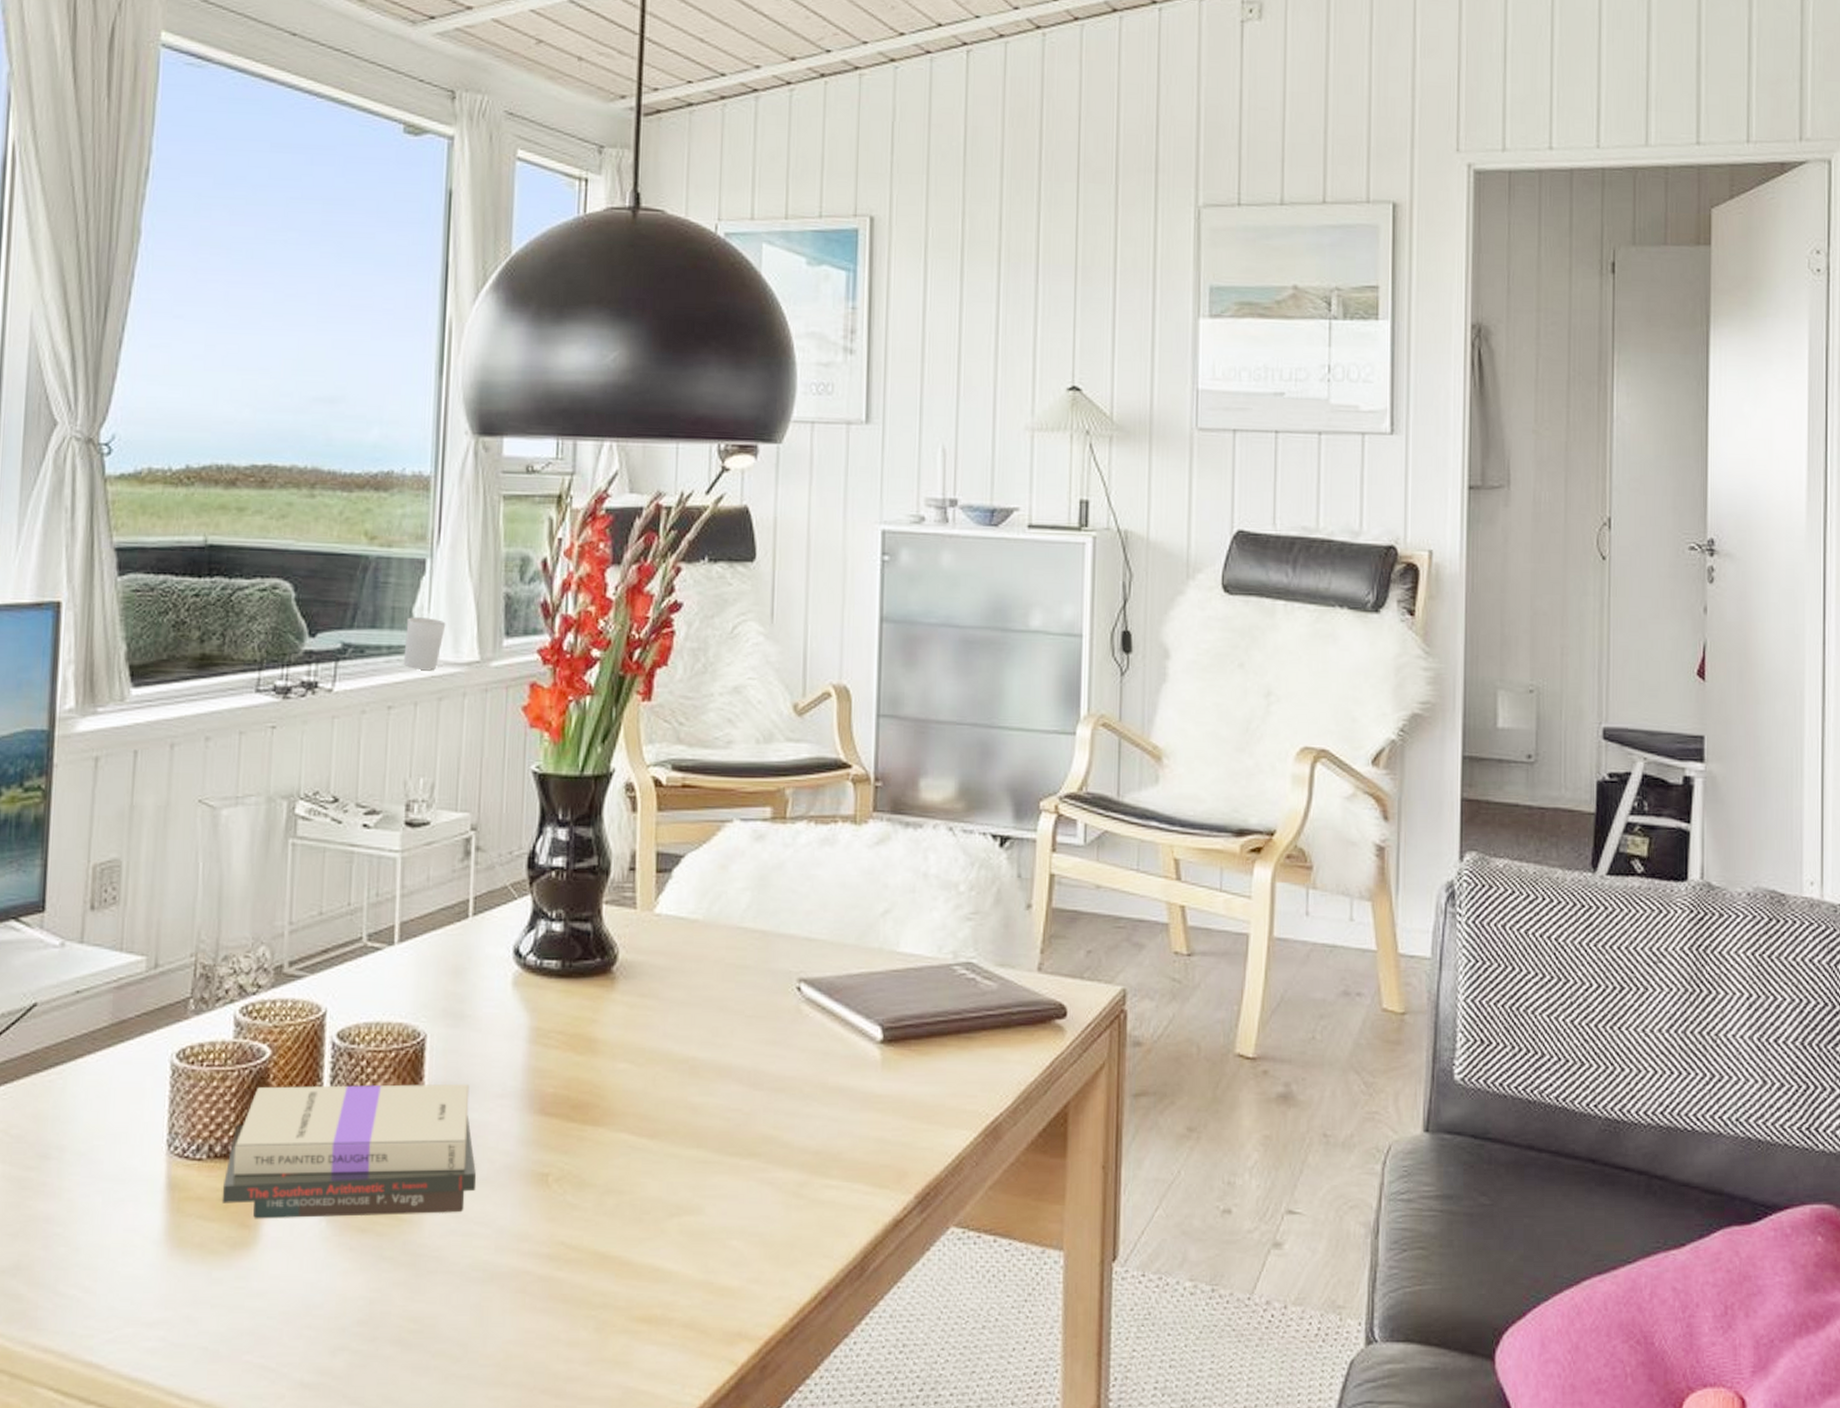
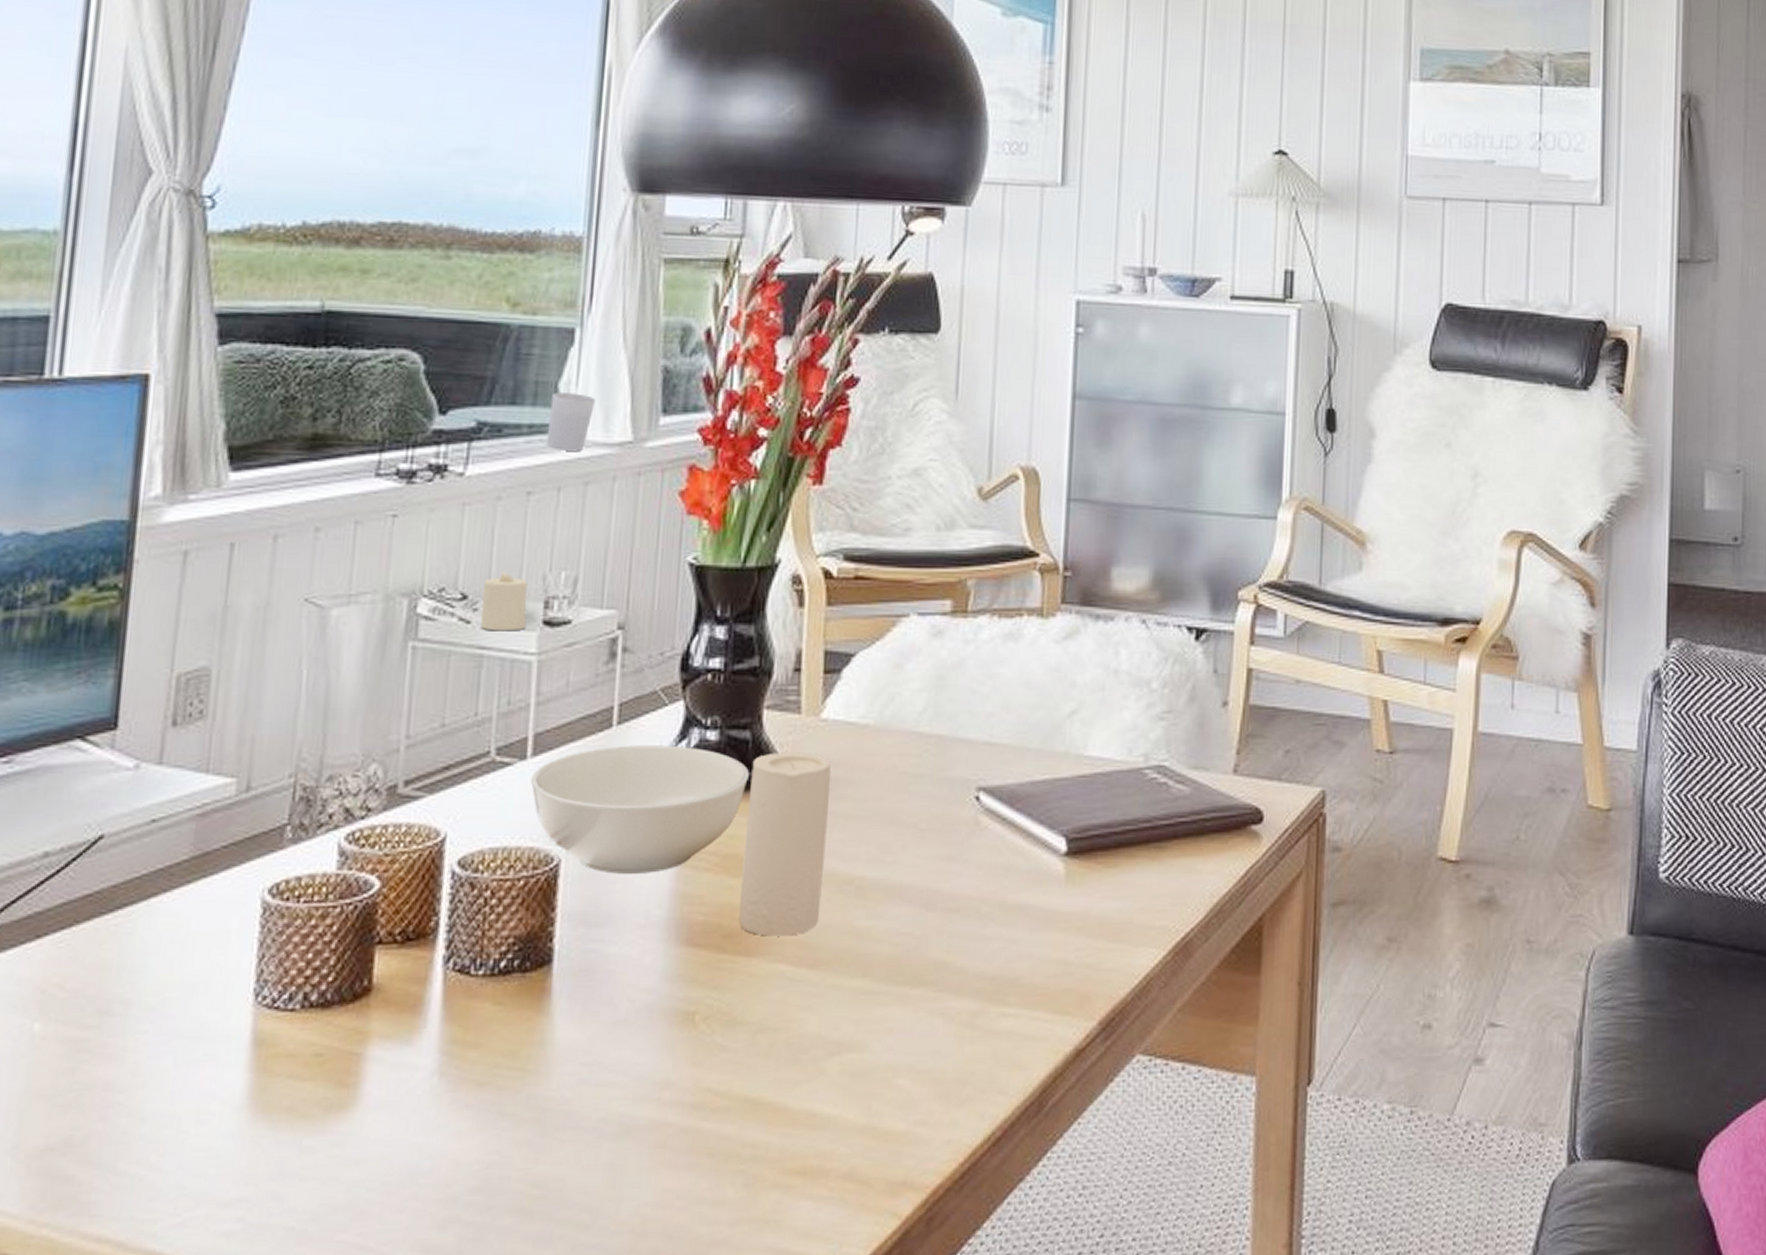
books: present [221,1083,476,1219] -> none [316,913,613,1077]
candle: none [350,778,391,831] -> present [480,572,528,632]
bowl: none [399,934,592,1049] -> present [531,745,750,874]
candle: none [585,943,665,1109] -> present [739,752,832,937]

